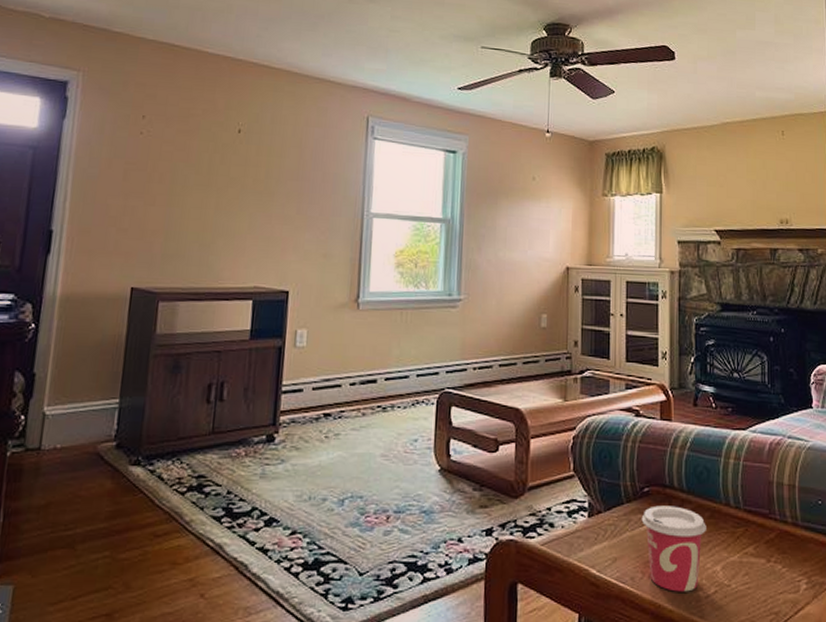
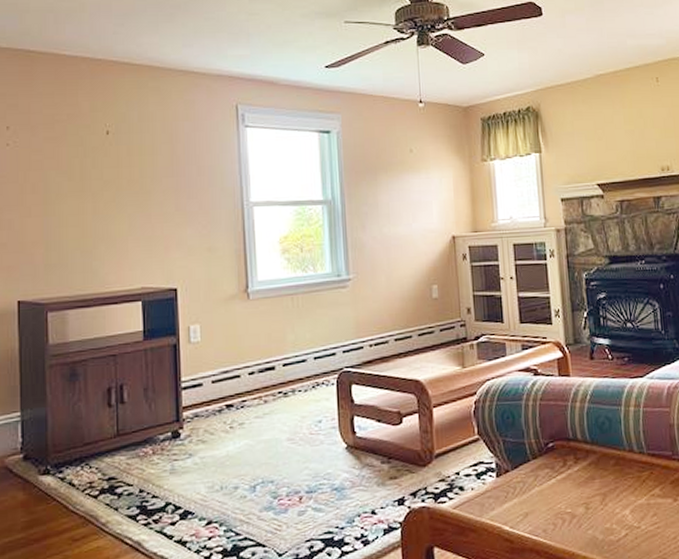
cup: present [641,505,706,592] -> none [548,457,613,539]

